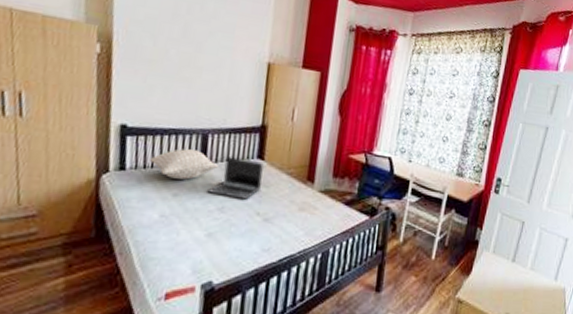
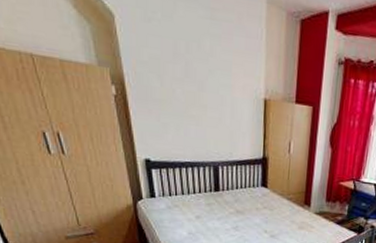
pillow: present [150,149,218,180] -> none [174,179,229,205]
laptop: present [207,155,265,200] -> none [223,184,268,220]

